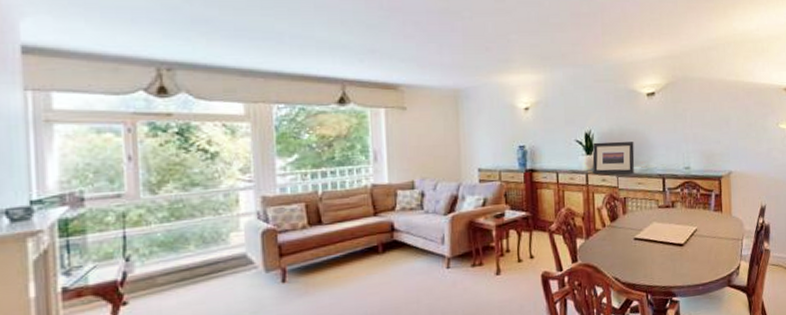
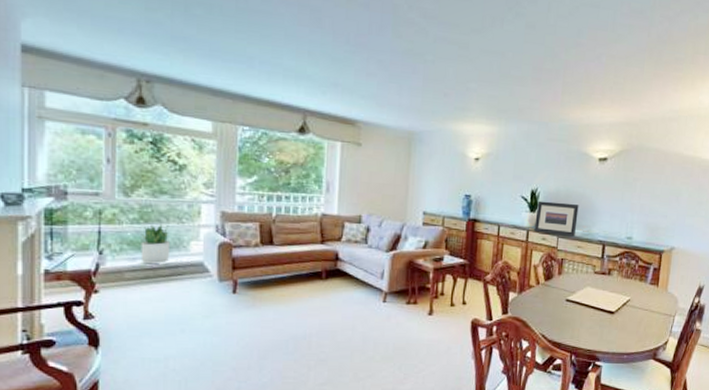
planter: none [173,218,208,265] -> present [140,224,171,264]

